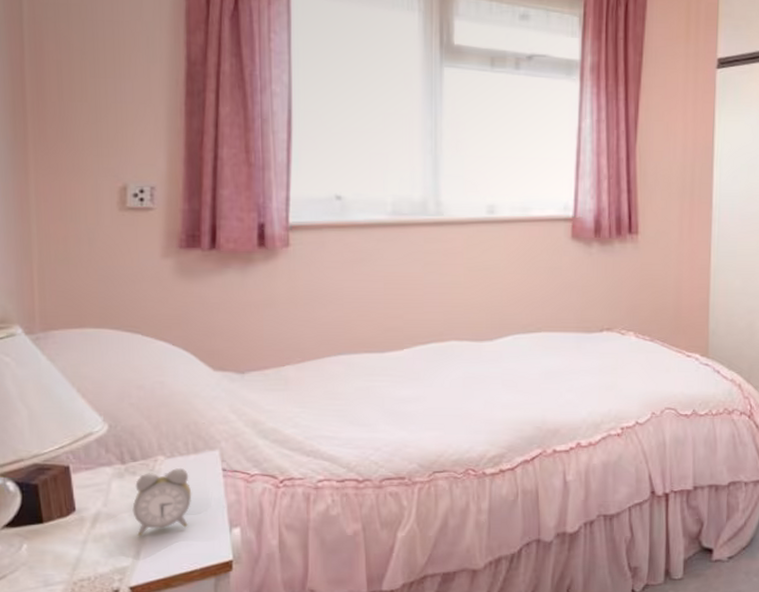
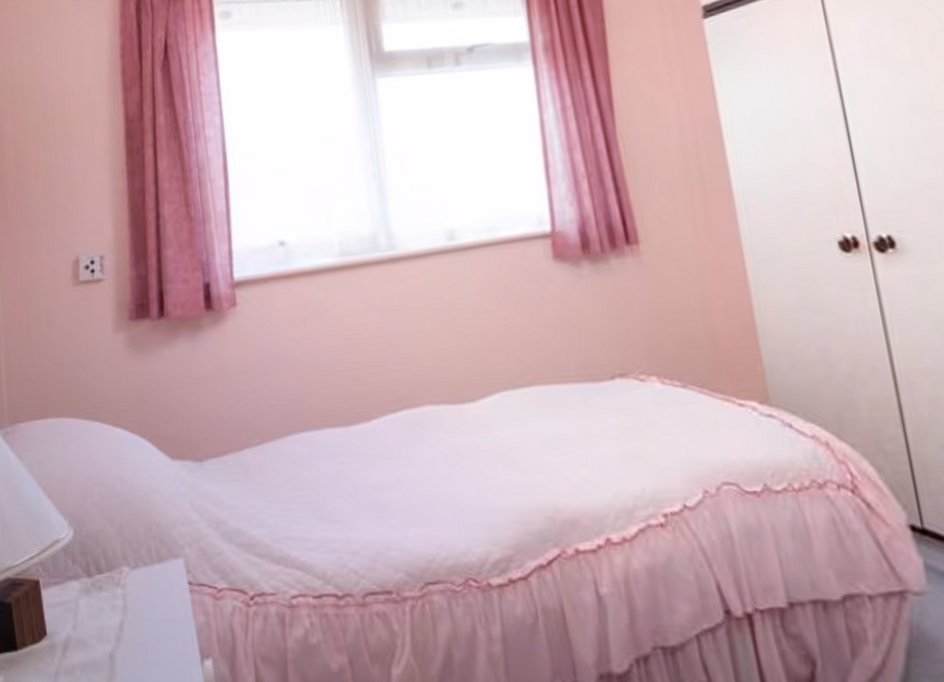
alarm clock: present [132,468,192,537] -> none [101,582,160,669]

